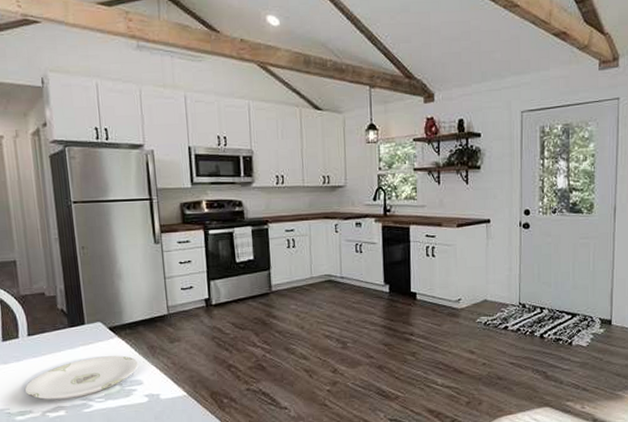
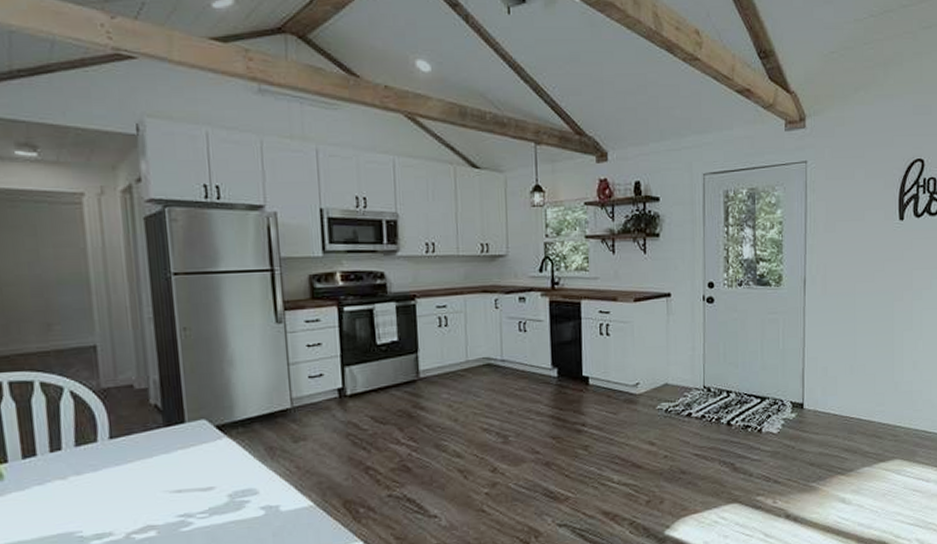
plate: present [24,355,139,400] -> none [103,459,253,518]

